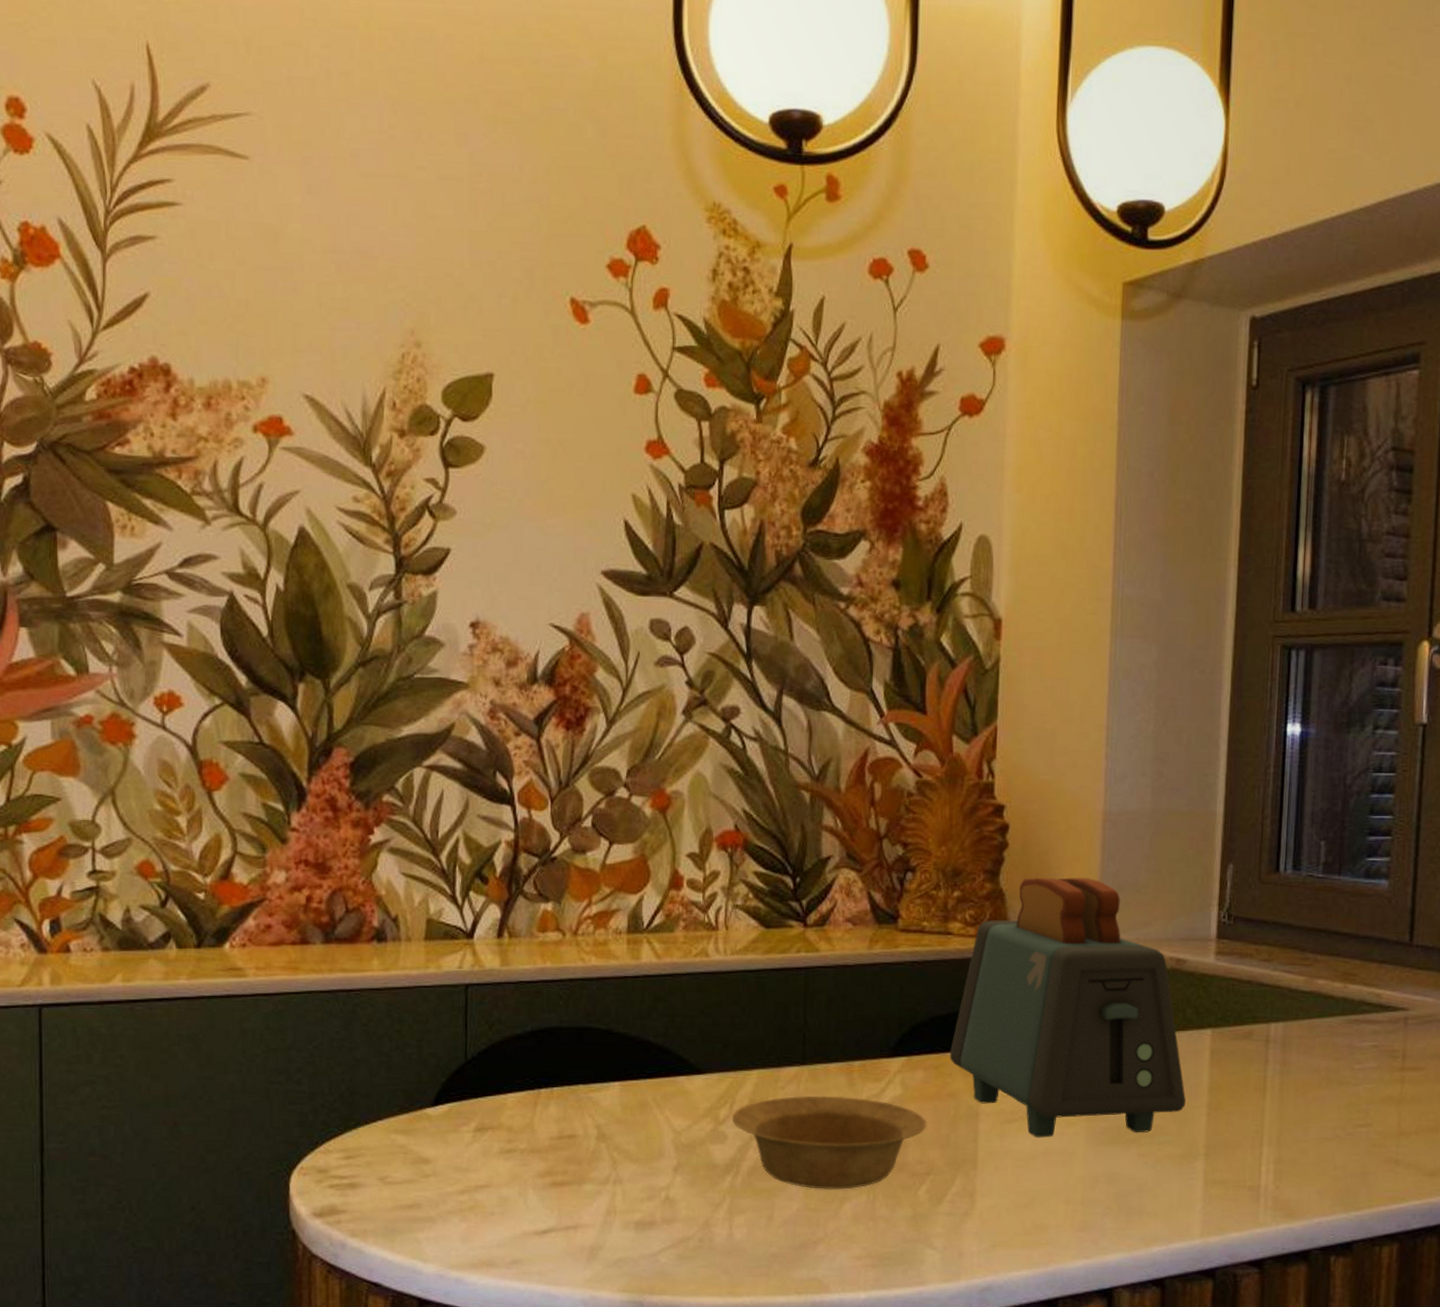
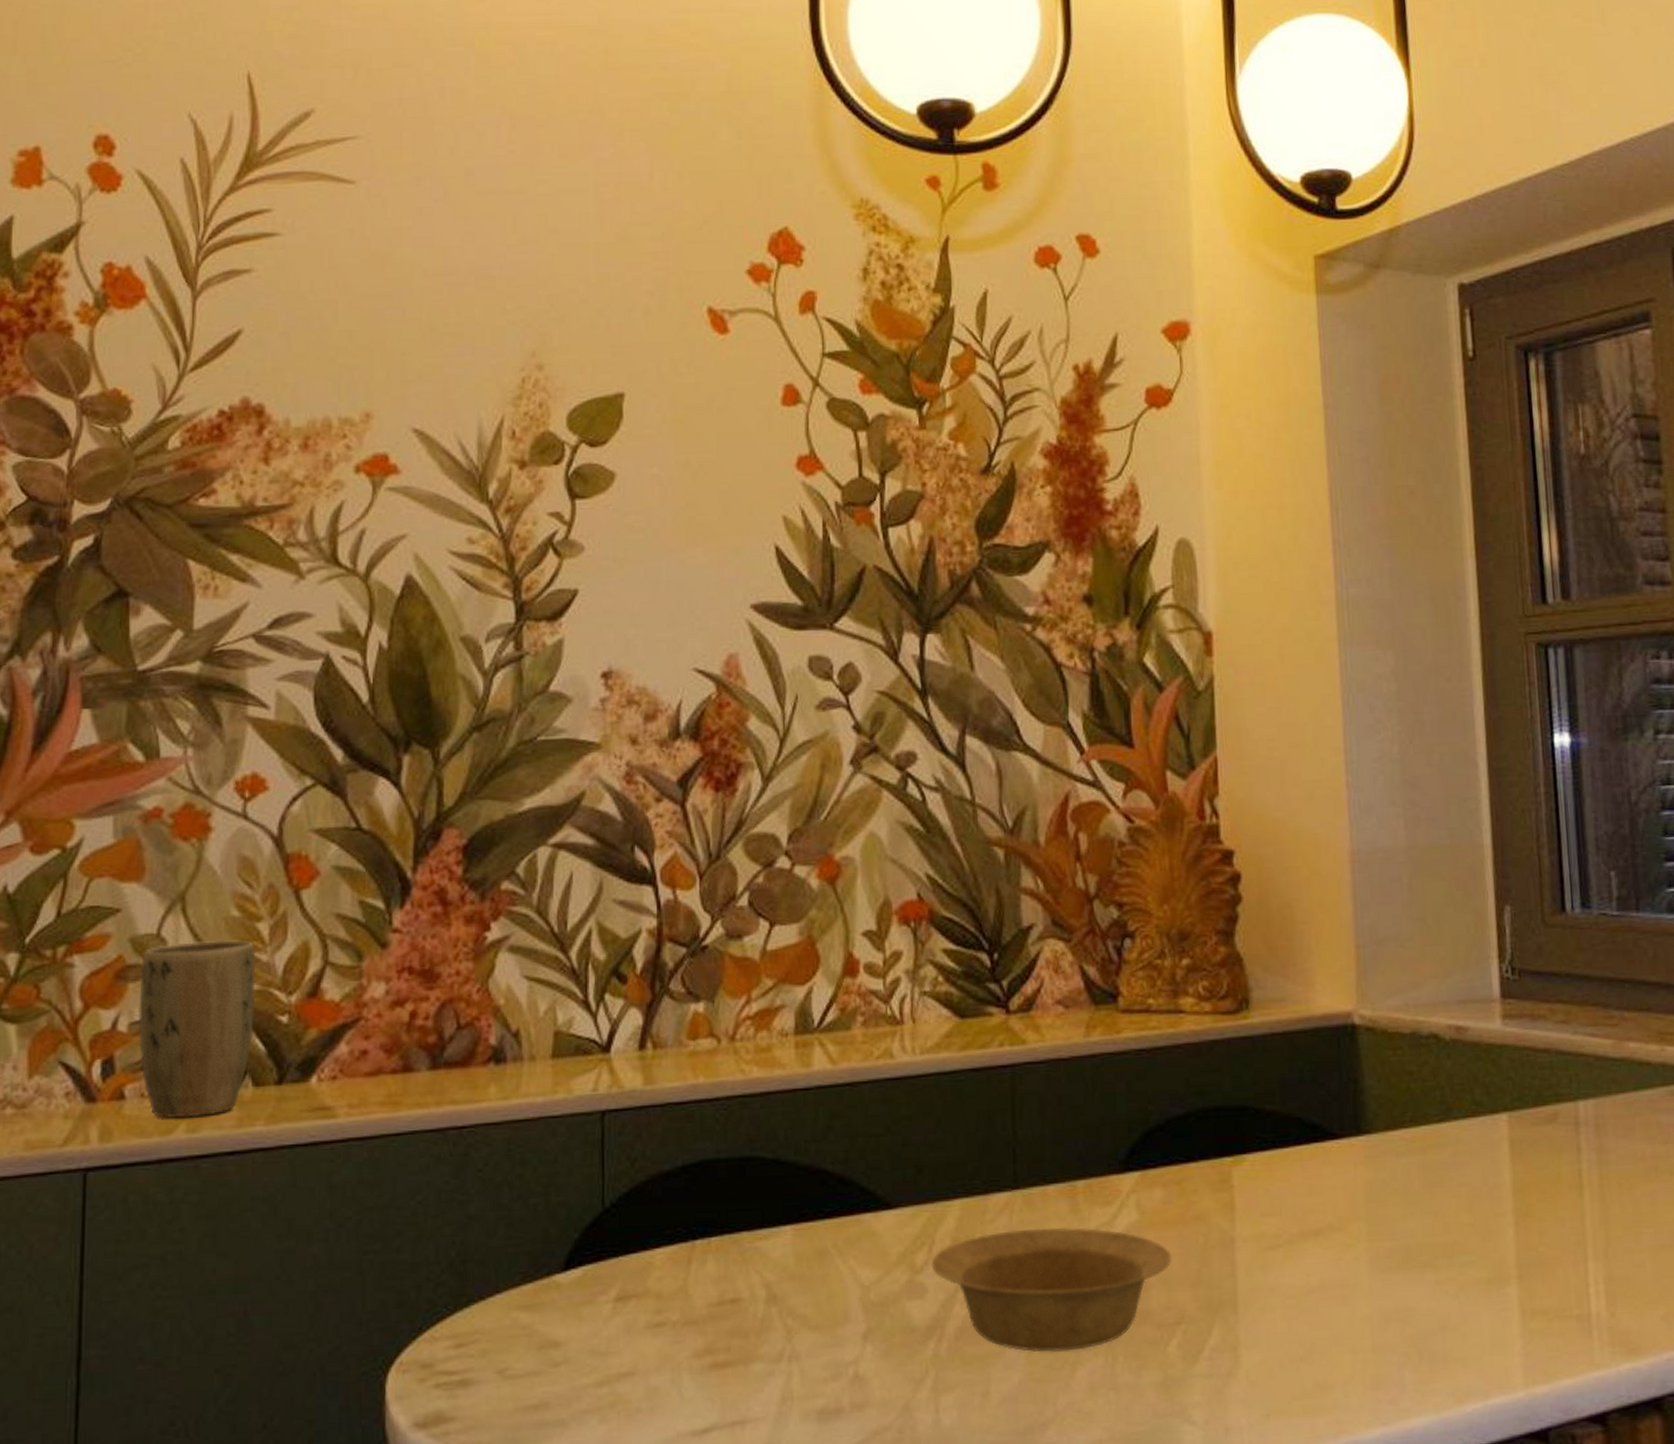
plant pot: none [79,828,177,969] -> present [138,939,255,1118]
toaster: present [949,877,1186,1138] -> none [1192,933,1487,1267]

